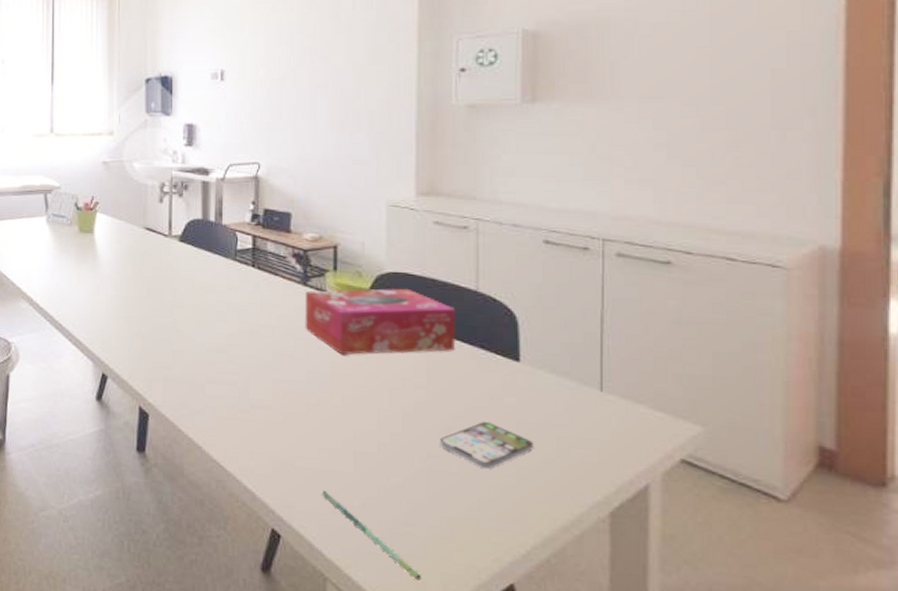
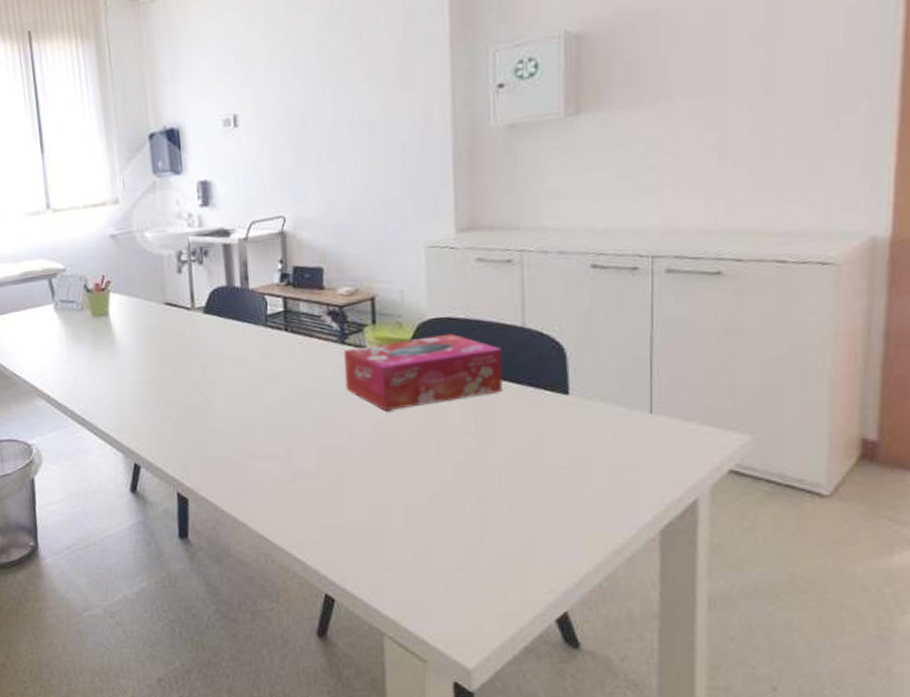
pen: present [321,490,421,581] -> none [373,549,477,622]
smartphone: present [439,422,533,470] -> none [490,460,584,507]

